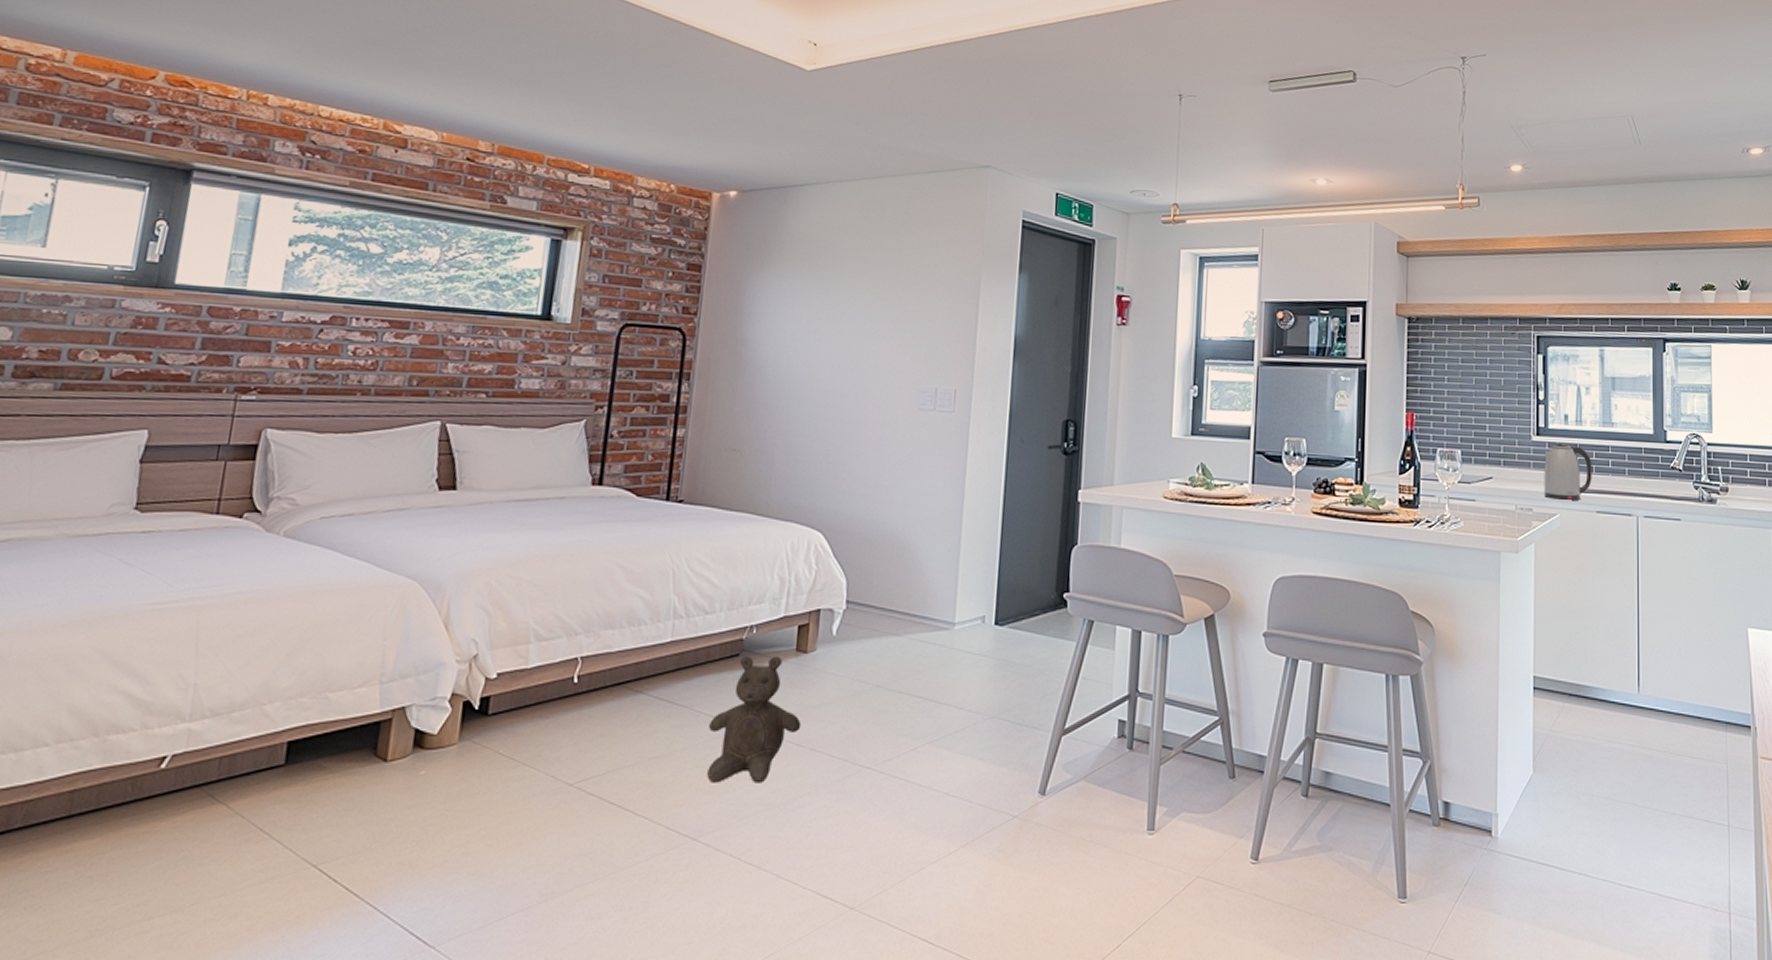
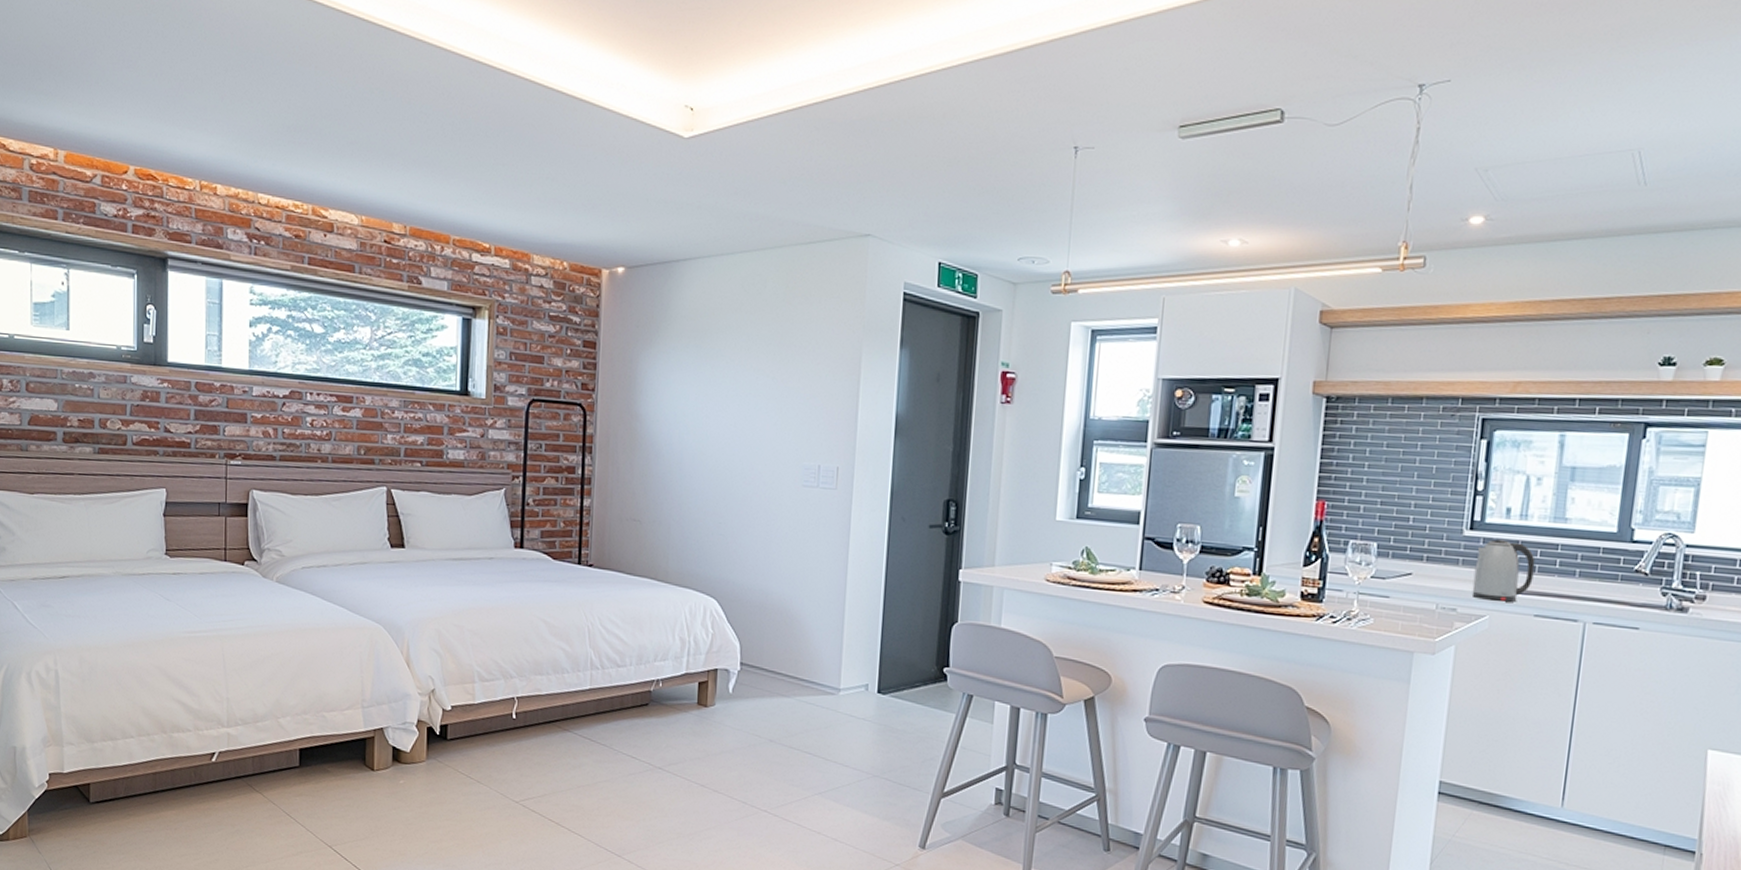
teddy bear: present [707,655,802,783] -> none [626,705,705,815]

